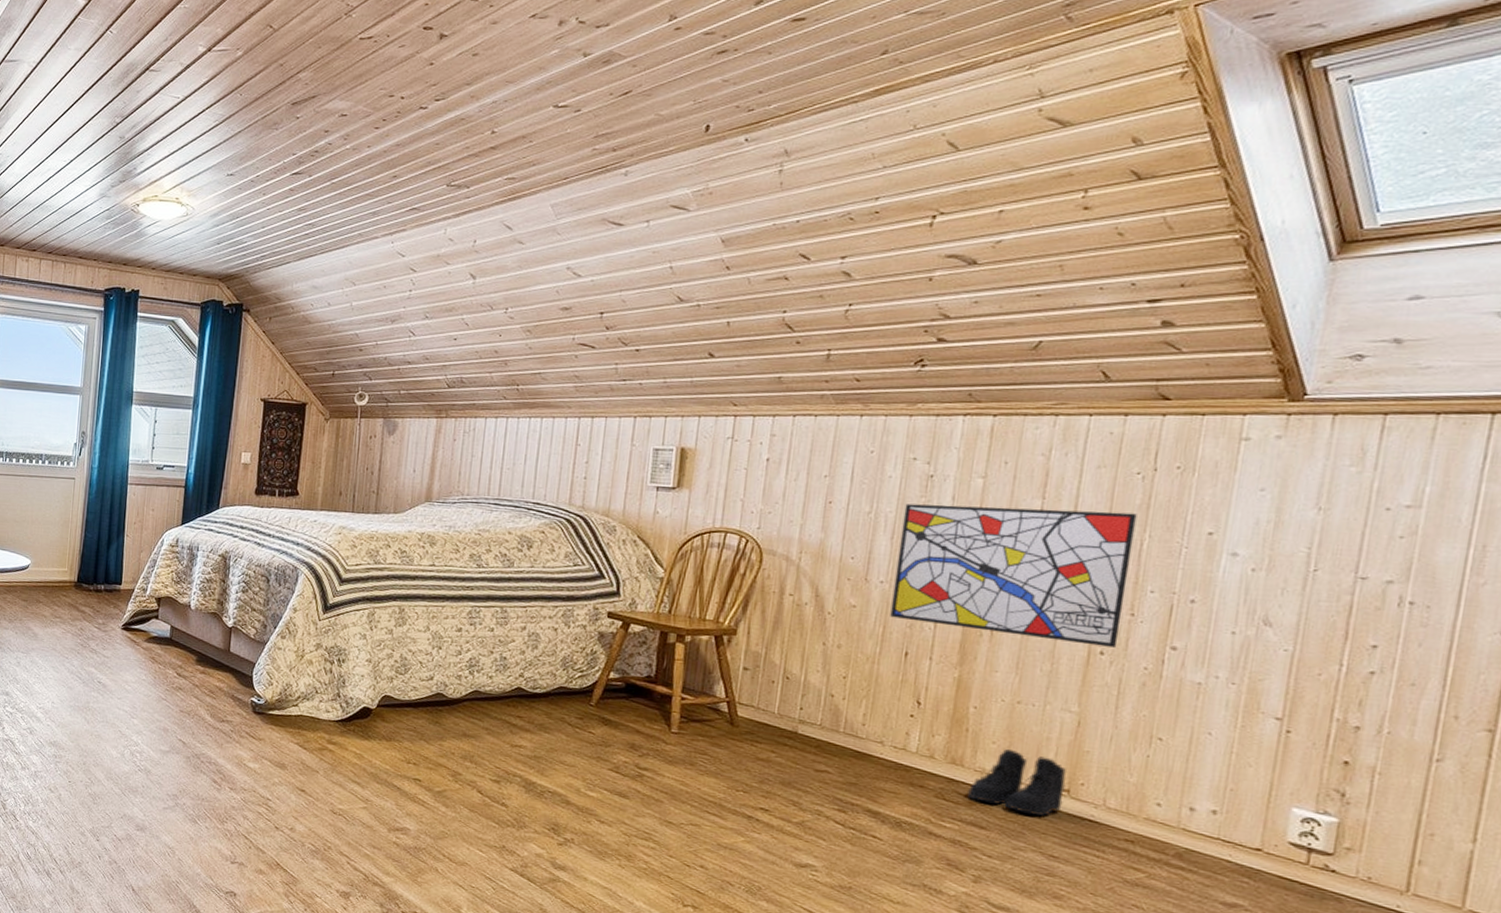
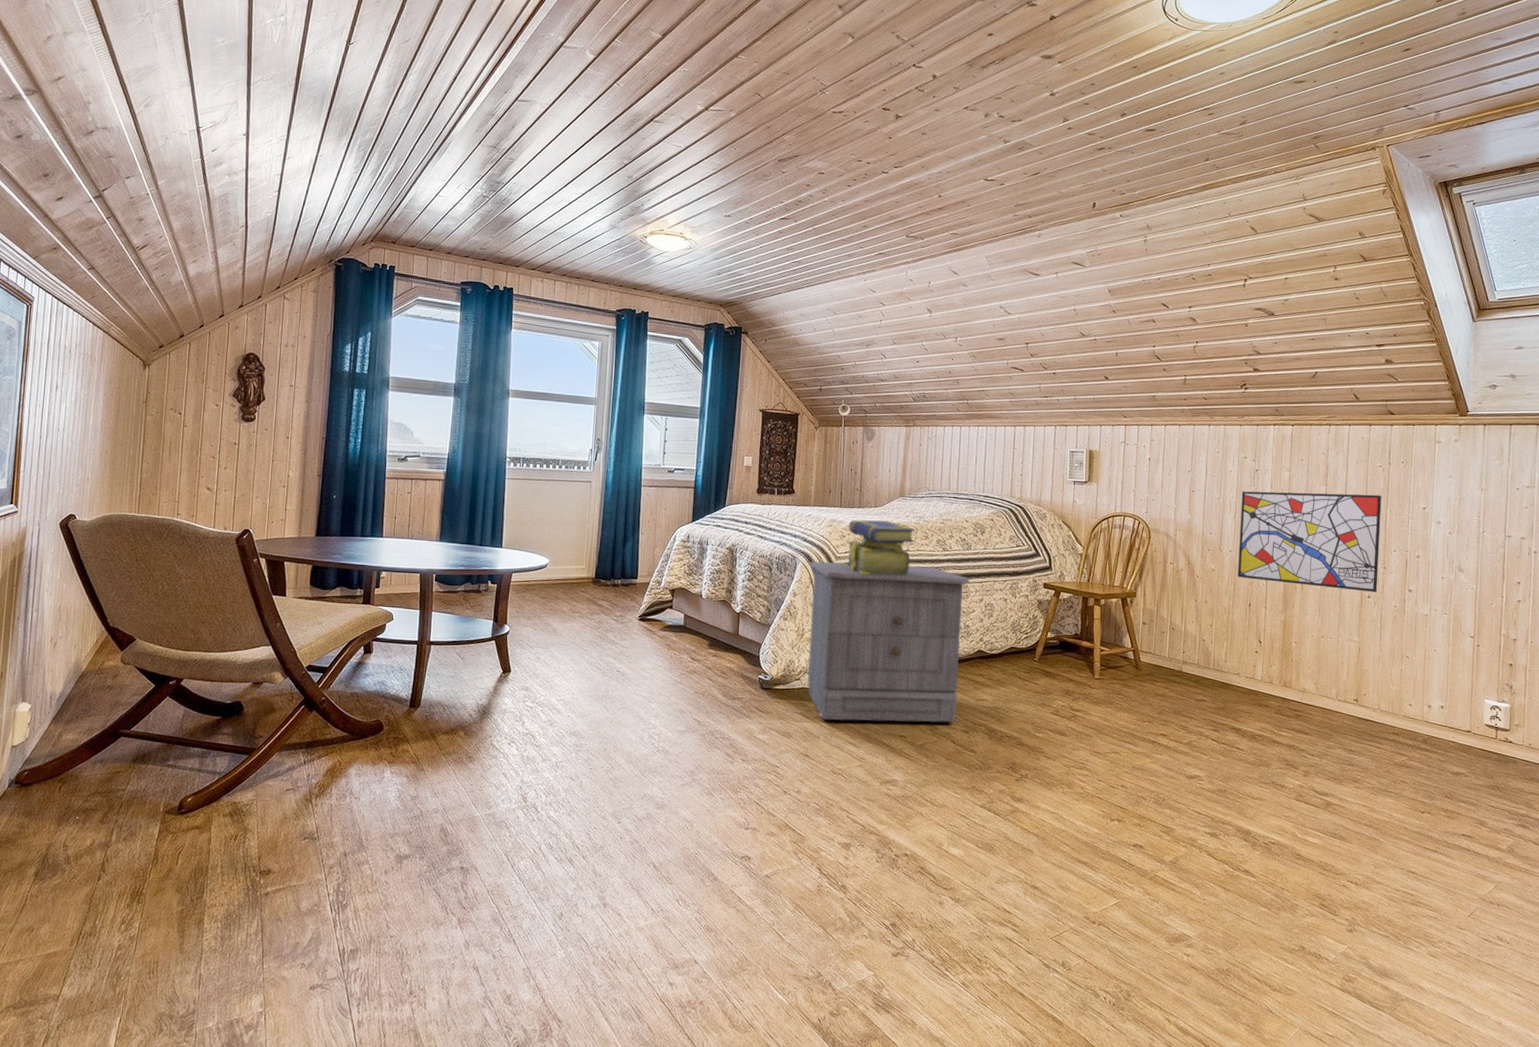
nightstand: none [306,573,510,770] -> present [807,561,970,723]
stack of books: none [355,527,443,596] -> present [845,519,915,576]
boots: present [967,748,1067,817] -> none [1296,672,1355,722]

